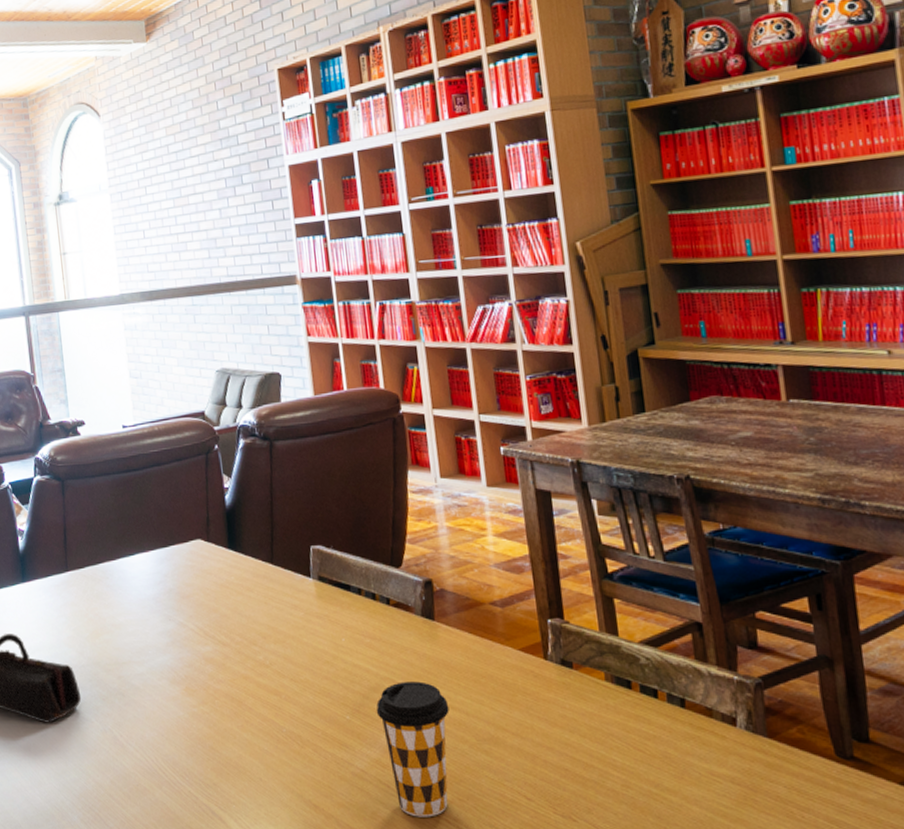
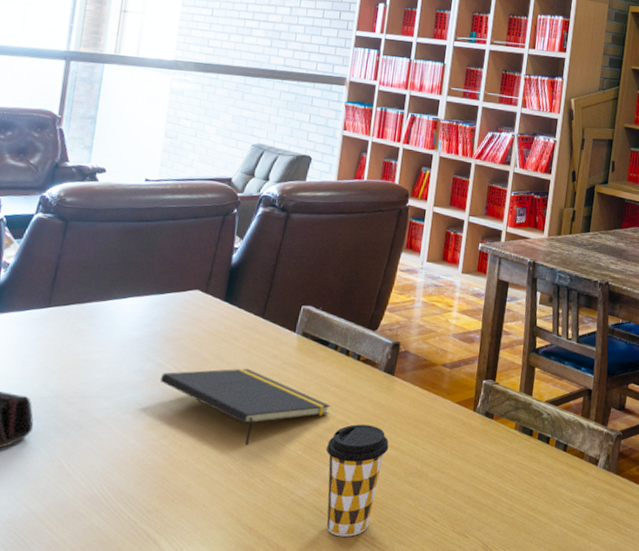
notepad: none [185,622,370,710] -> present [160,368,331,445]

